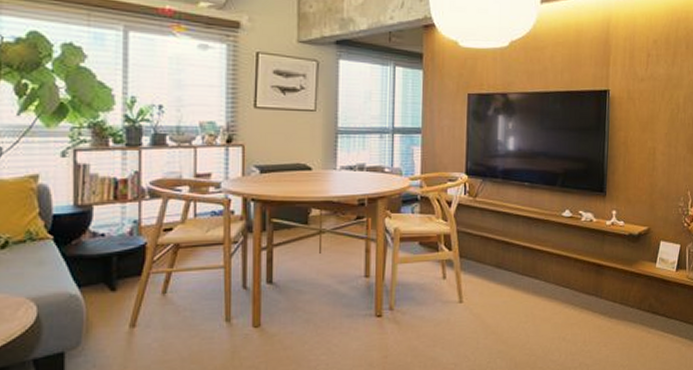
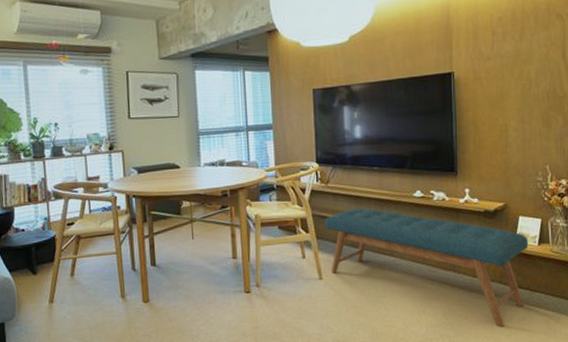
bench: none [469,225,668,354] -> present [324,208,529,327]

